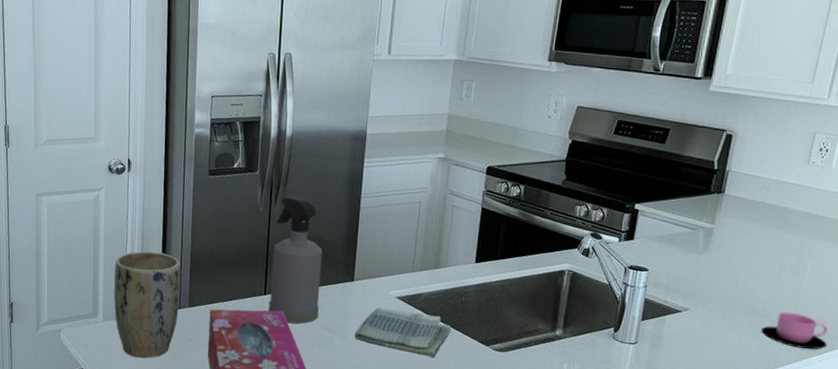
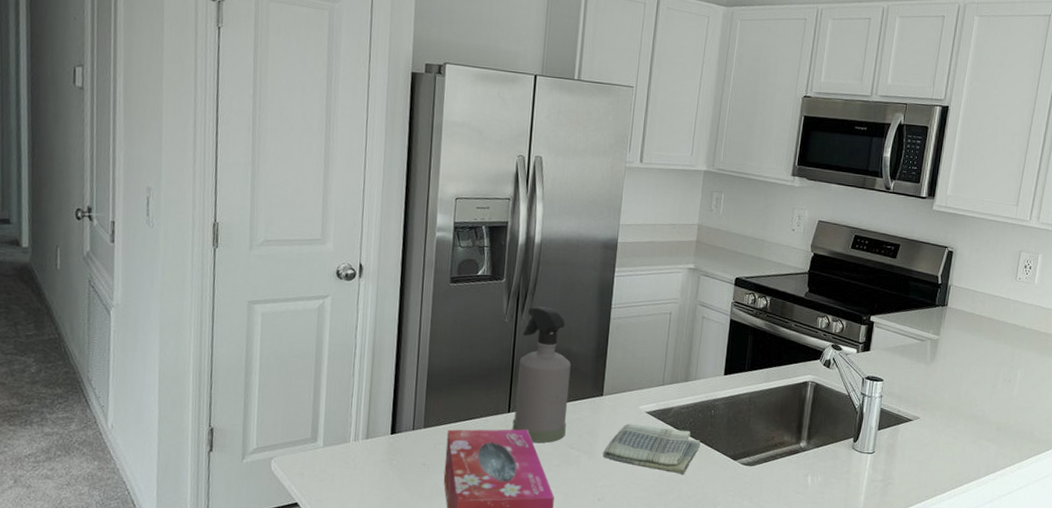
plant pot: present [114,251,181,359] -> none [337,366,416,488]
cup: present [761,312,829,350] -> none [981,418,1037,454]

